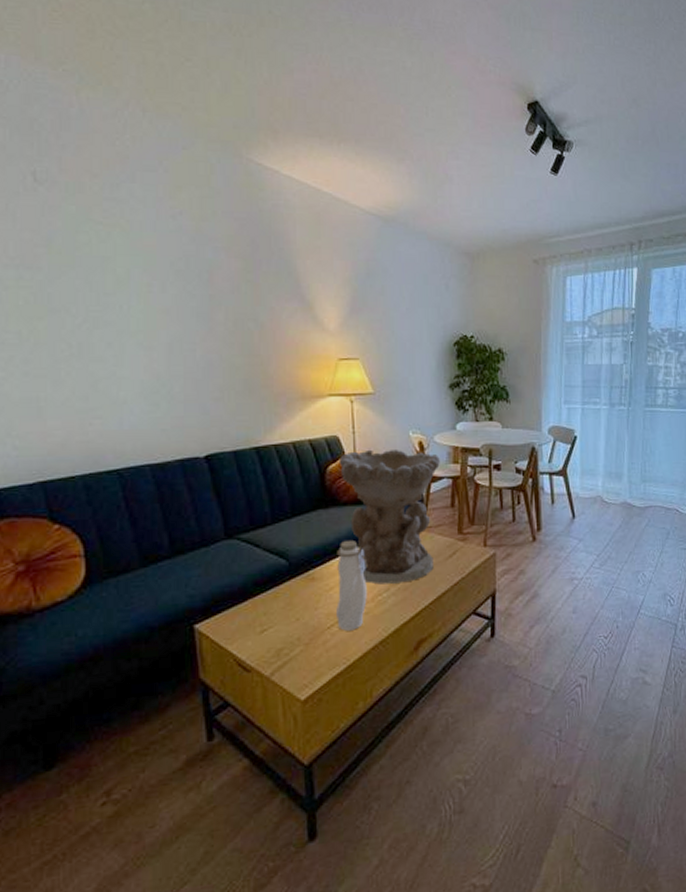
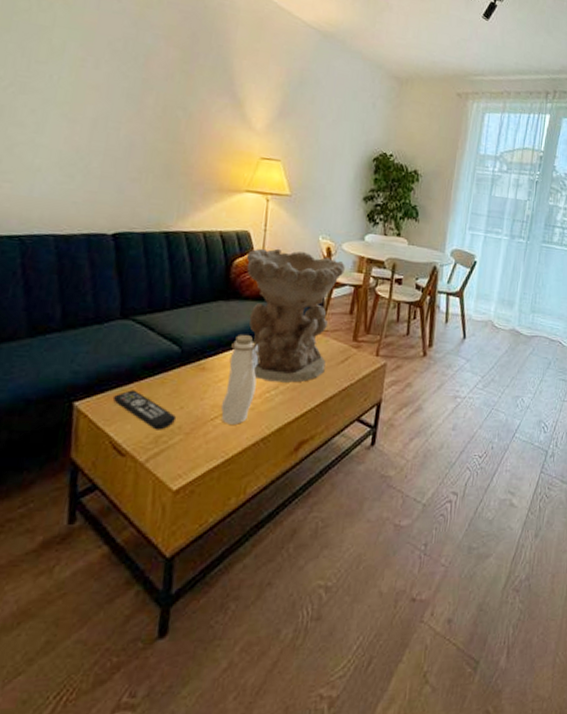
remote control: none [230,607,294,644] -> present [112,390,177,430]

